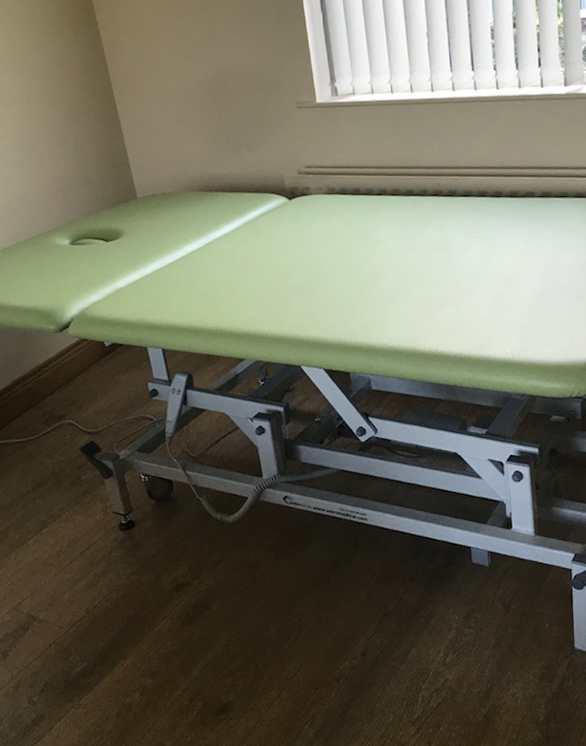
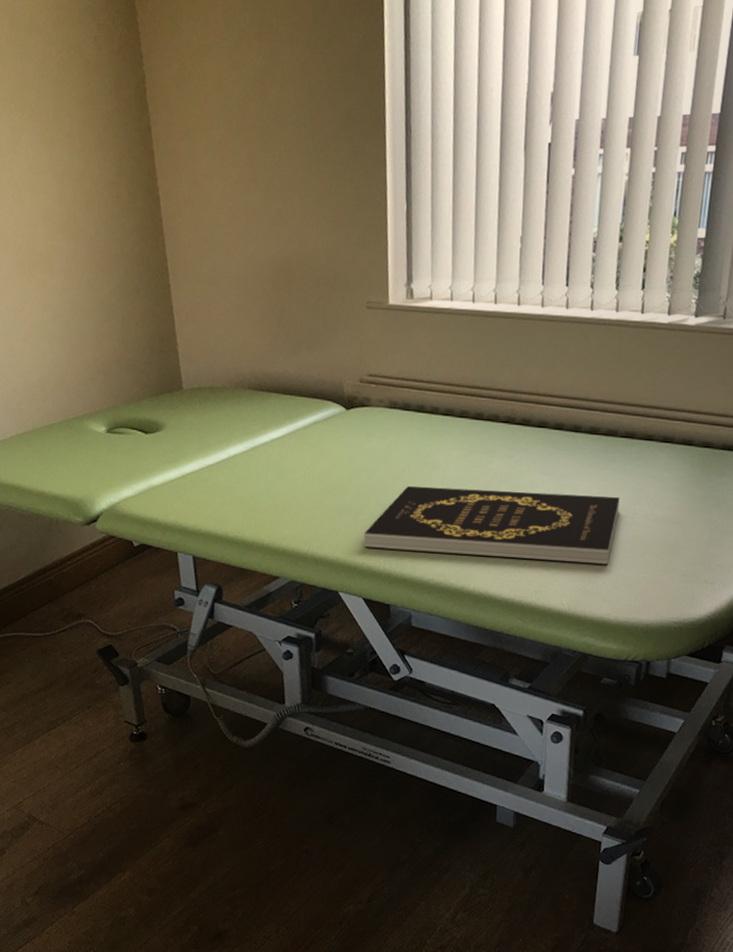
book: none [319,250,545,323] -> present [364,486,620,565]

